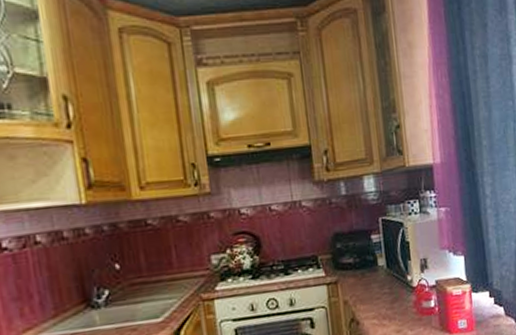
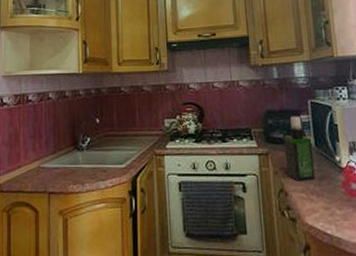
spray bottle: none [354,236,388,308] -> present [284,115,316,181]

